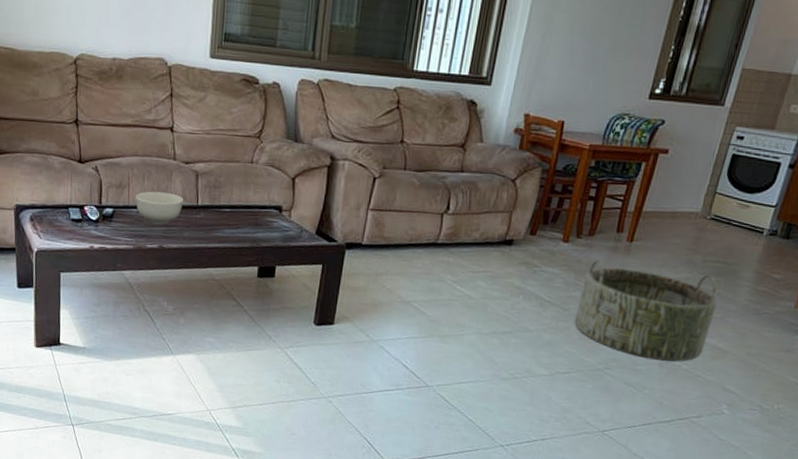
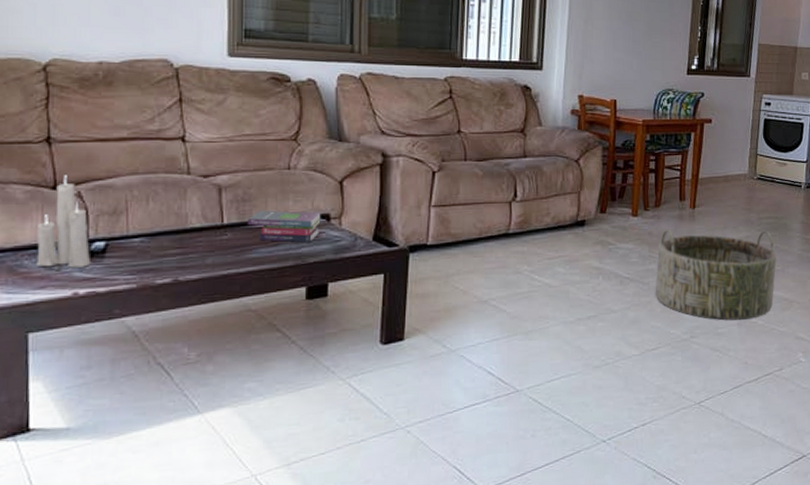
candle: none [66,152,103,227] -> present [36,175,92,268]
bowl: present [135,191,184,225] -> none [136,213,204,254]
books: none [217,196,275,229] -> present [248,210,321,243]

